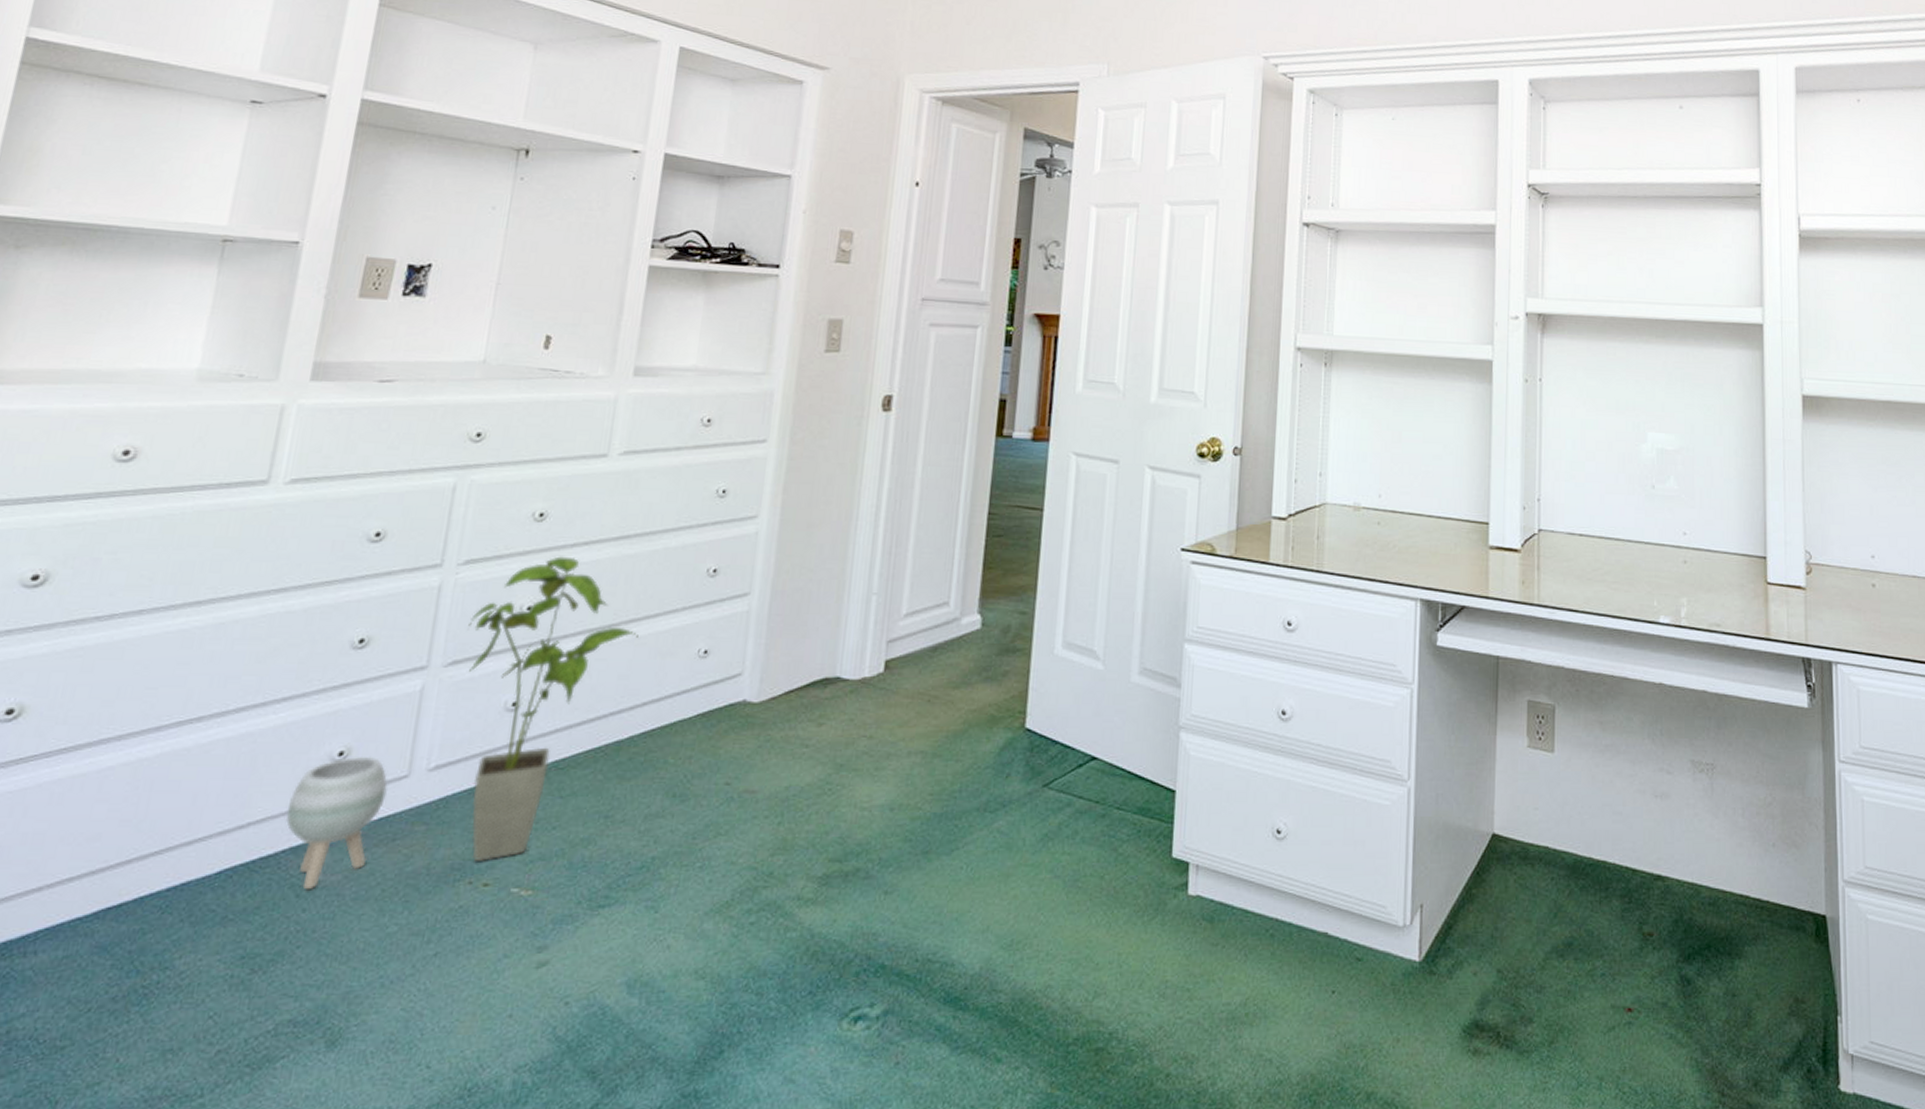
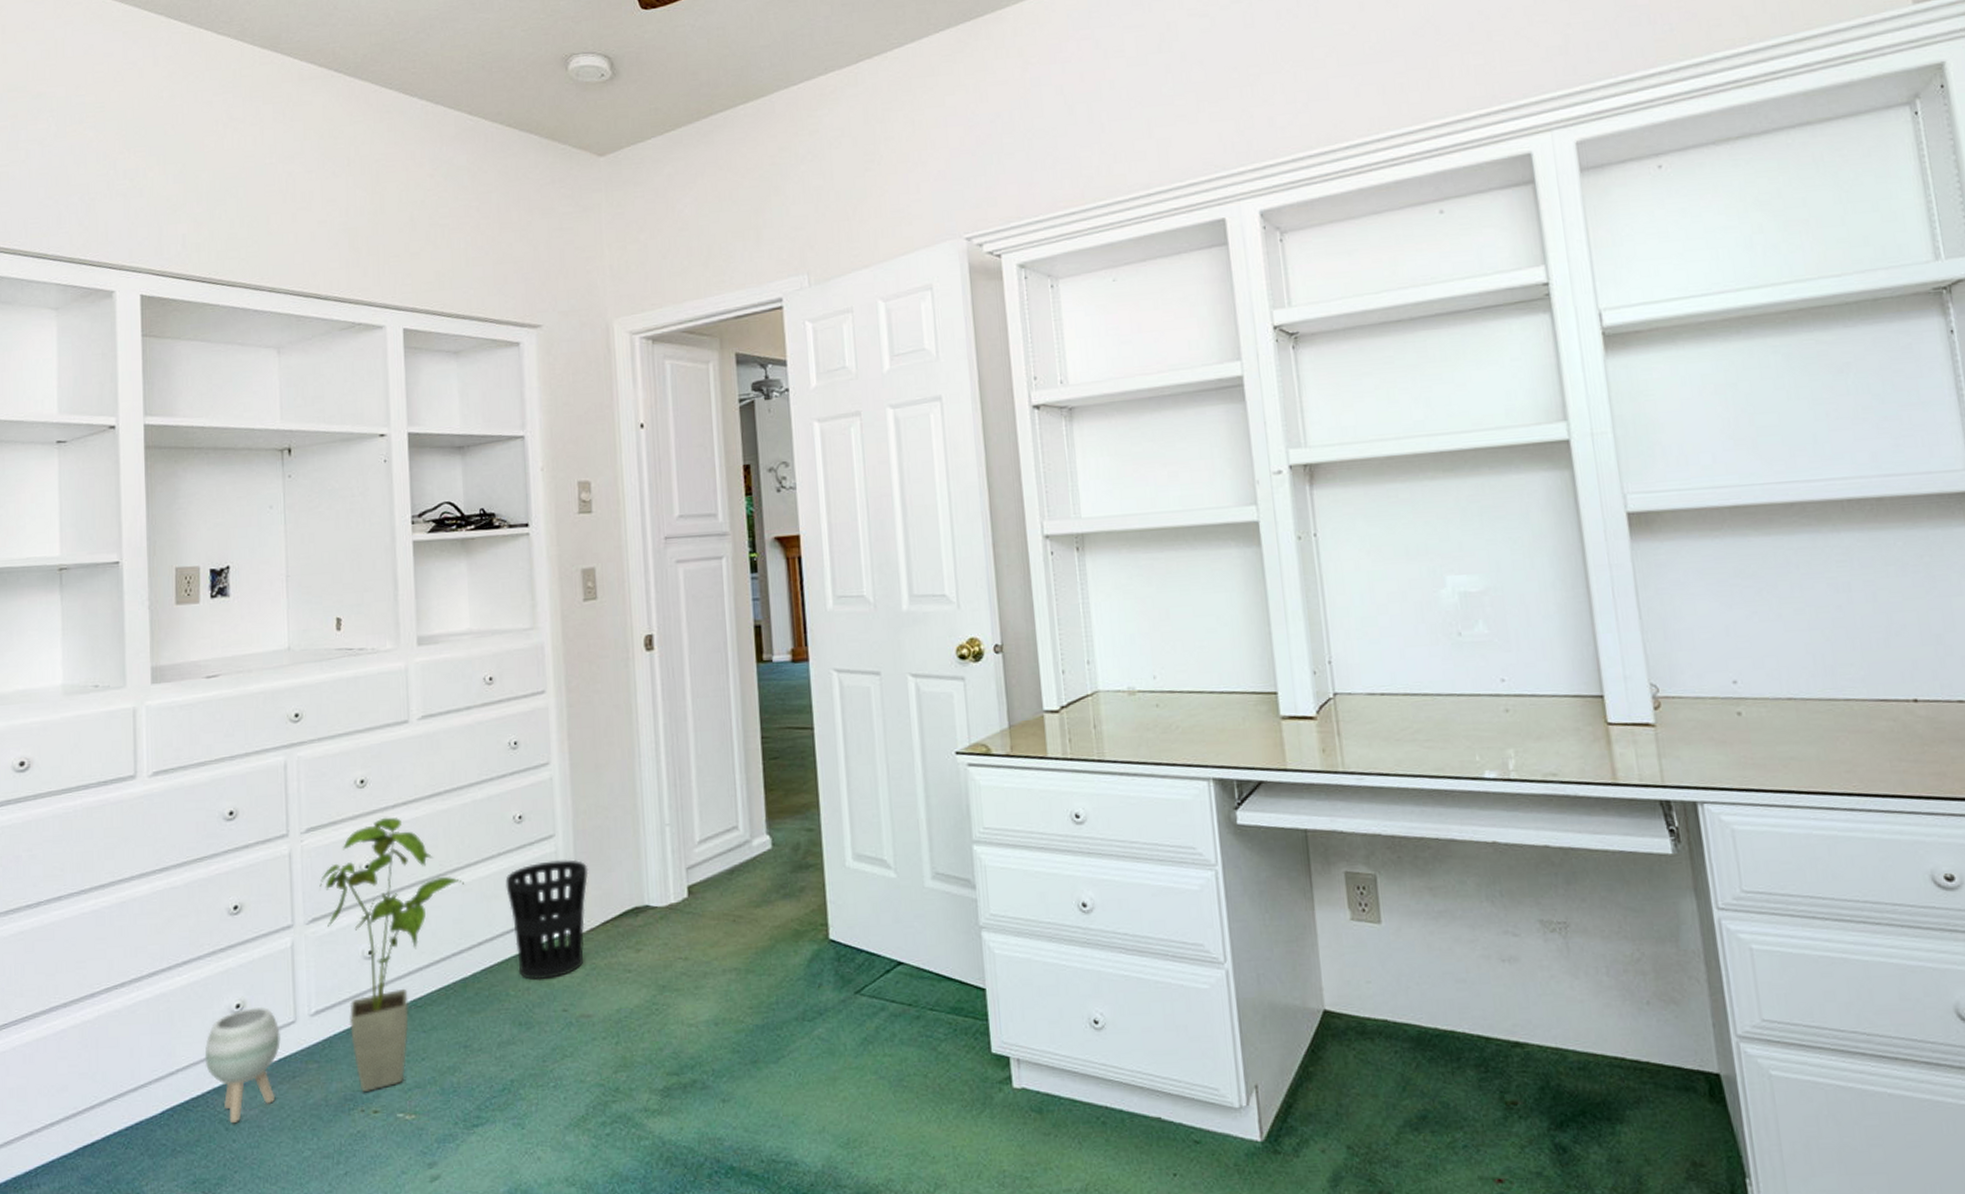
wastebasket: none [682,620,781,749] -> present [505,859,589,980]

